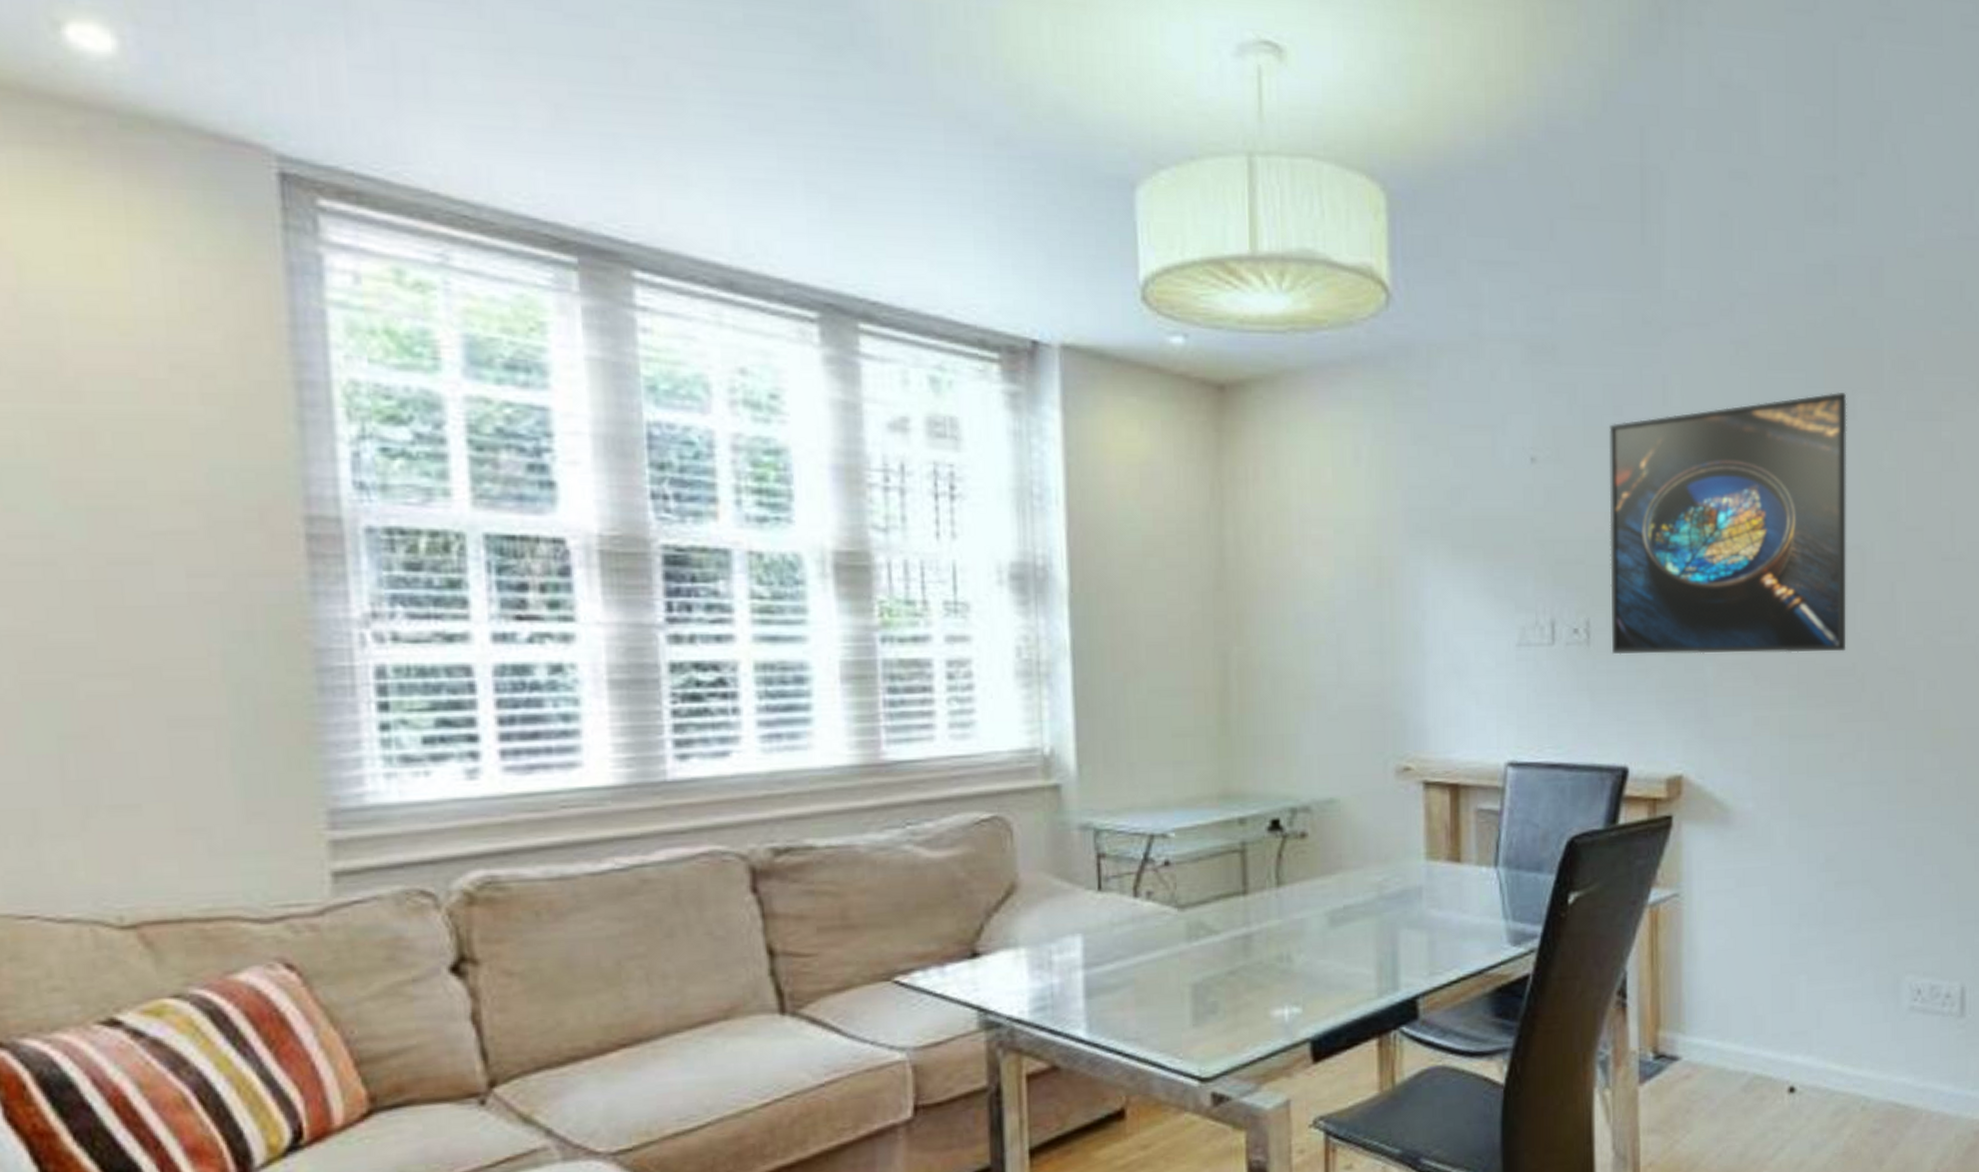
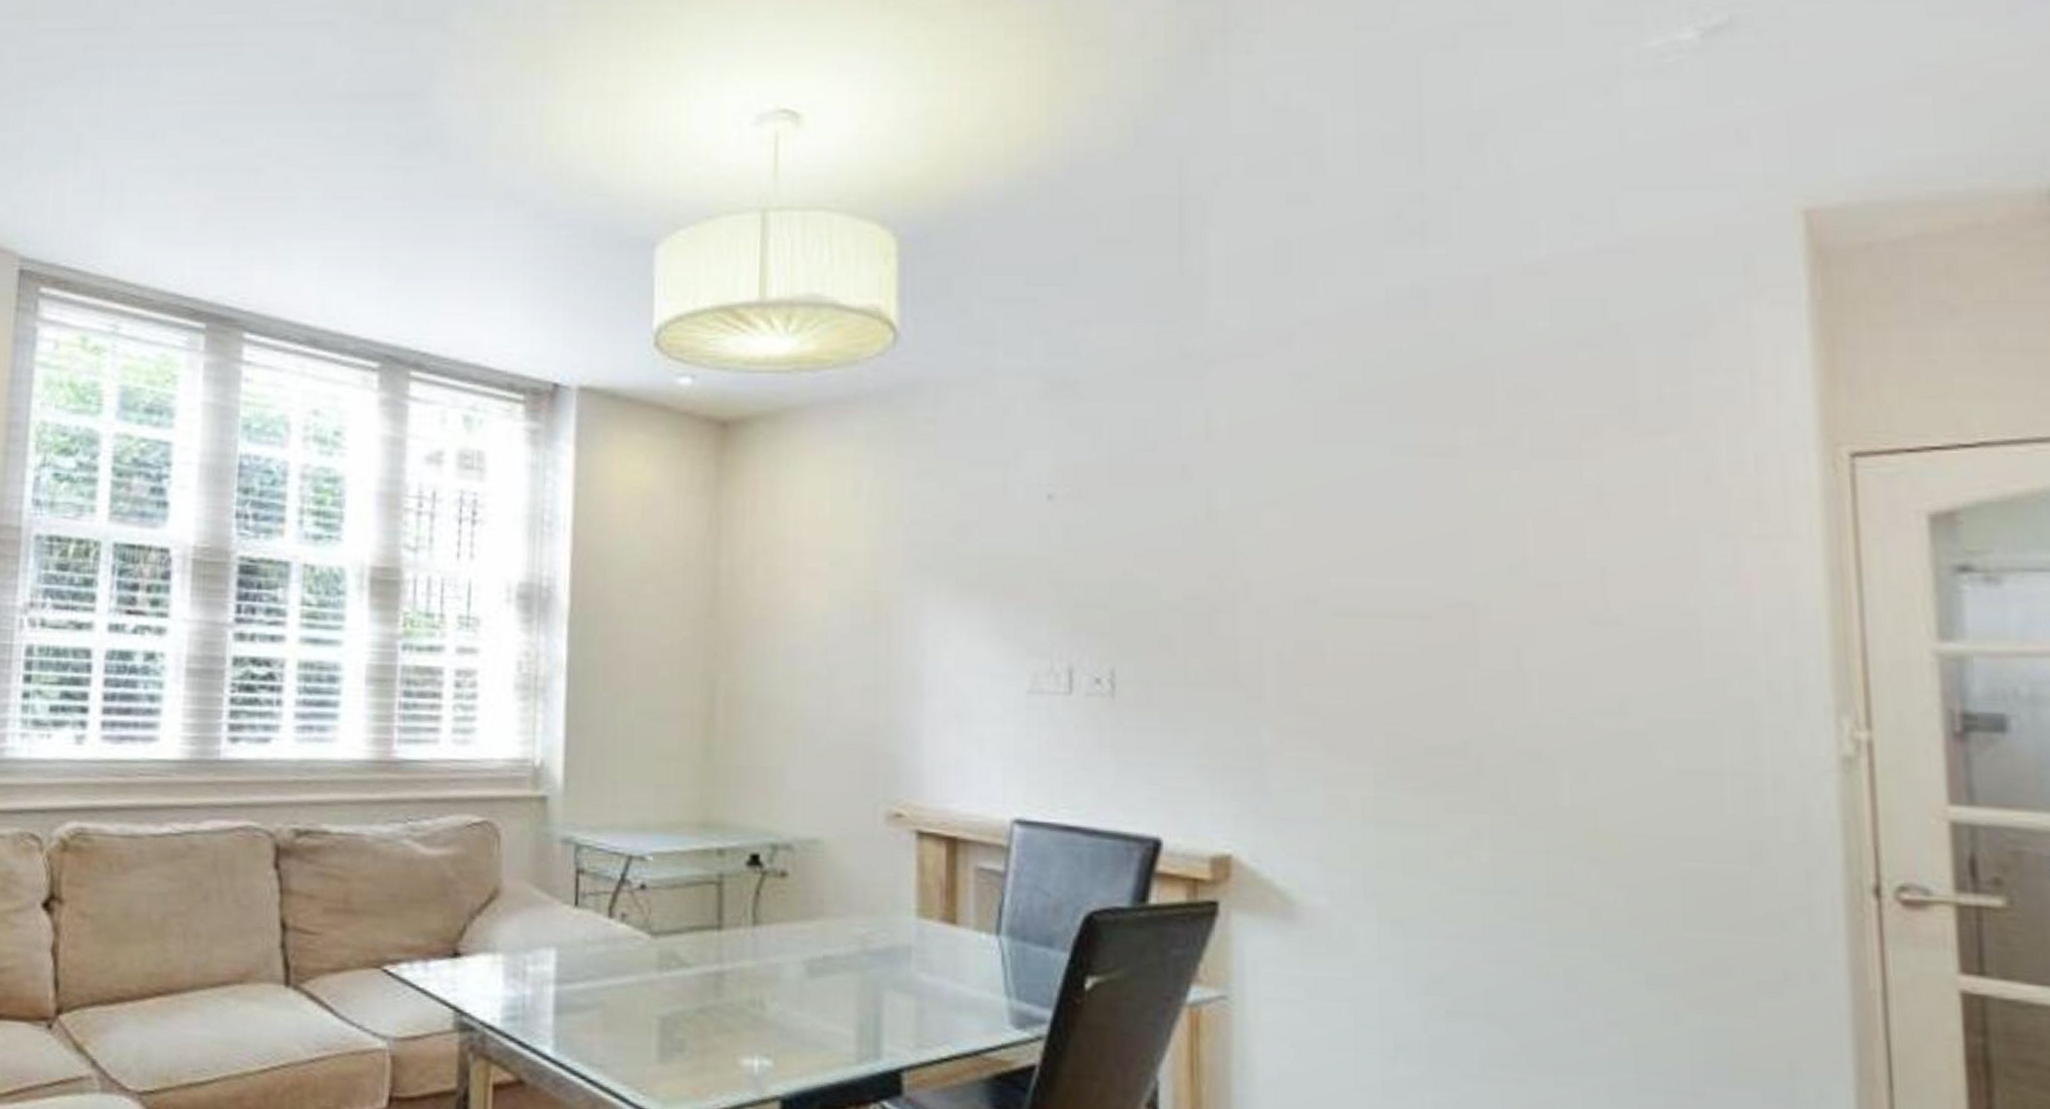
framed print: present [1609,393,1847,655] -> none [1140,427,1454,726]

